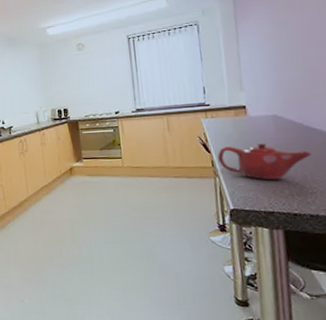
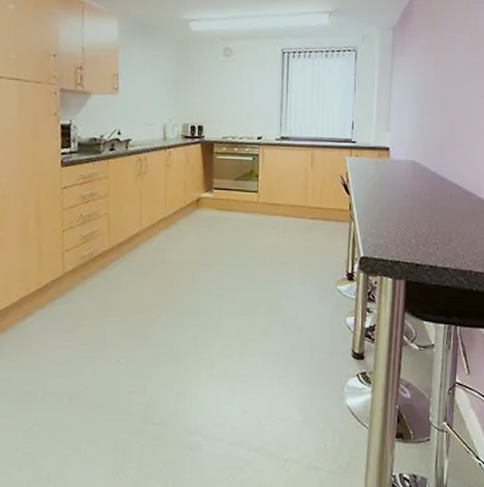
teapot: present [218,142,313,180] -> none [356,188,441,229]

